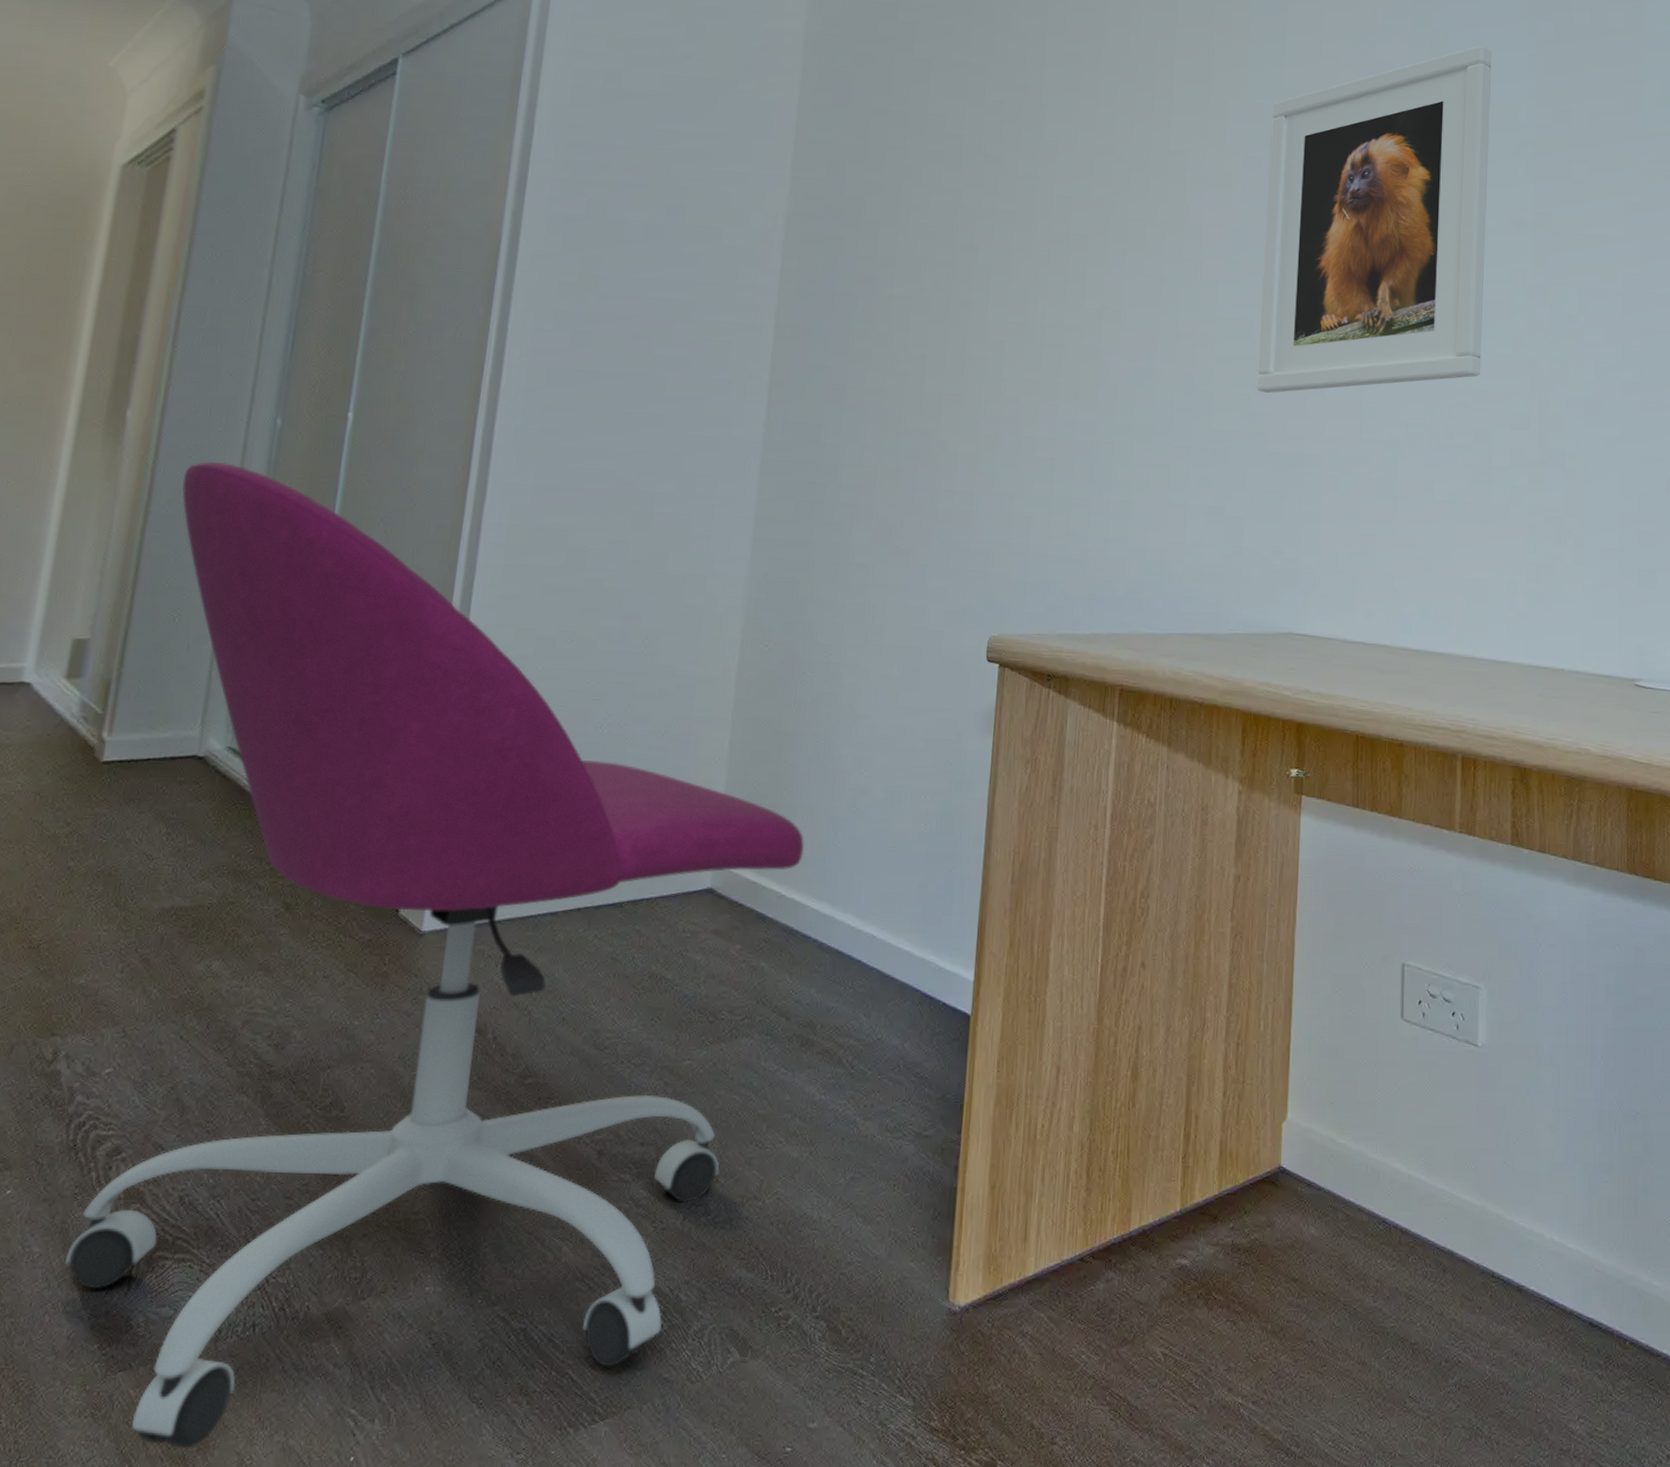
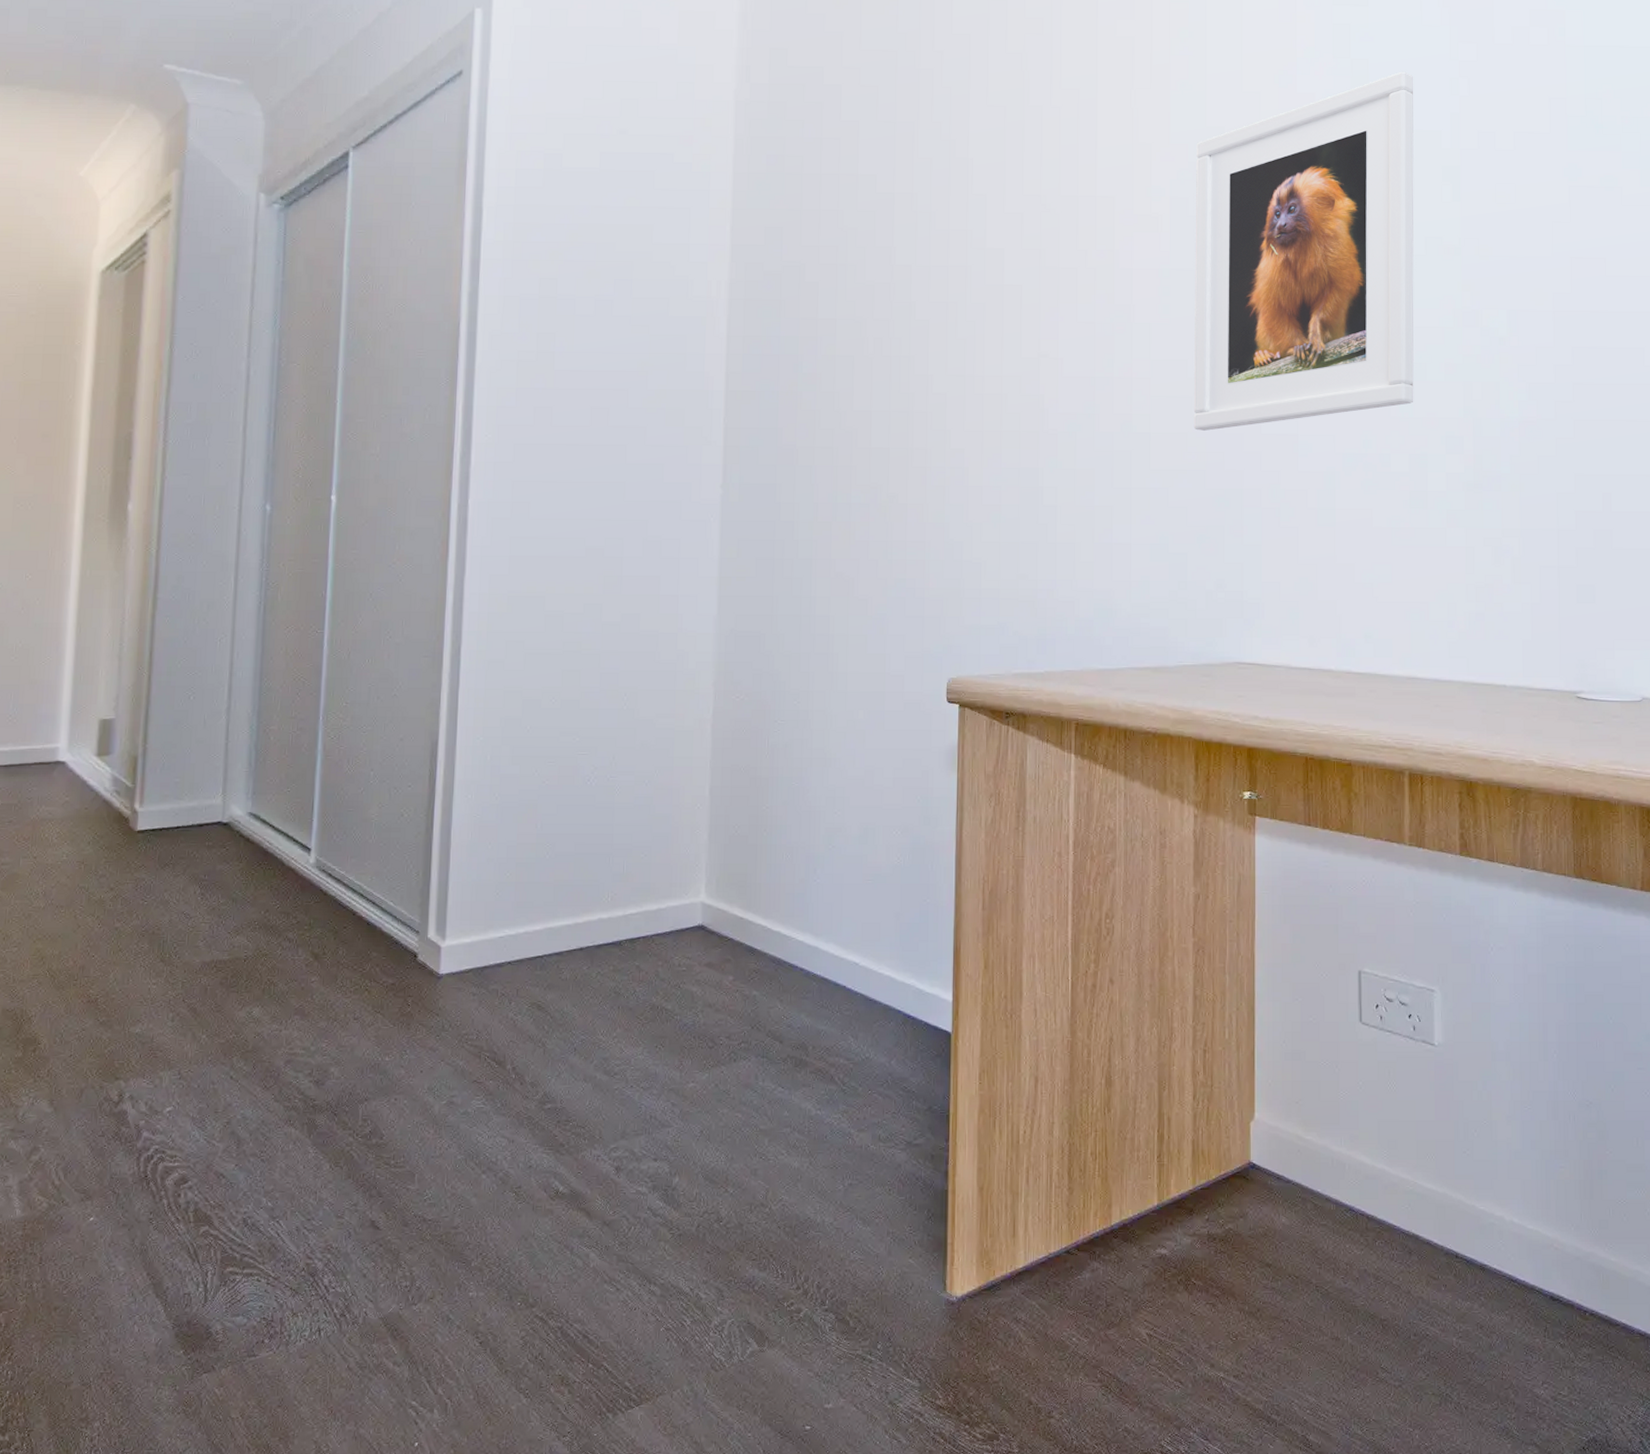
office chair: present [65,461,805,1450] -> none [147,548,787,1439]

